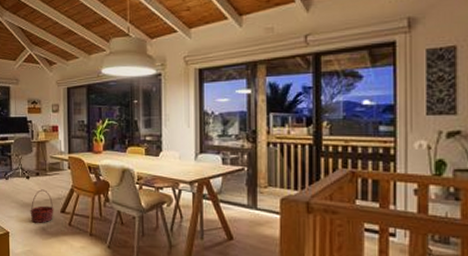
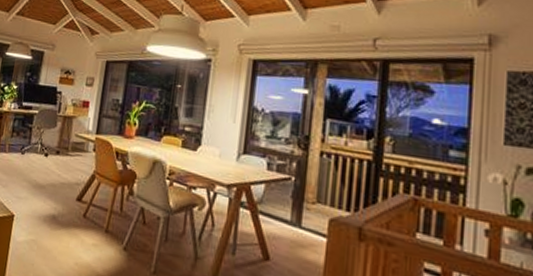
basket: present [30,189,54,223] -> none [41,170,70,210]

